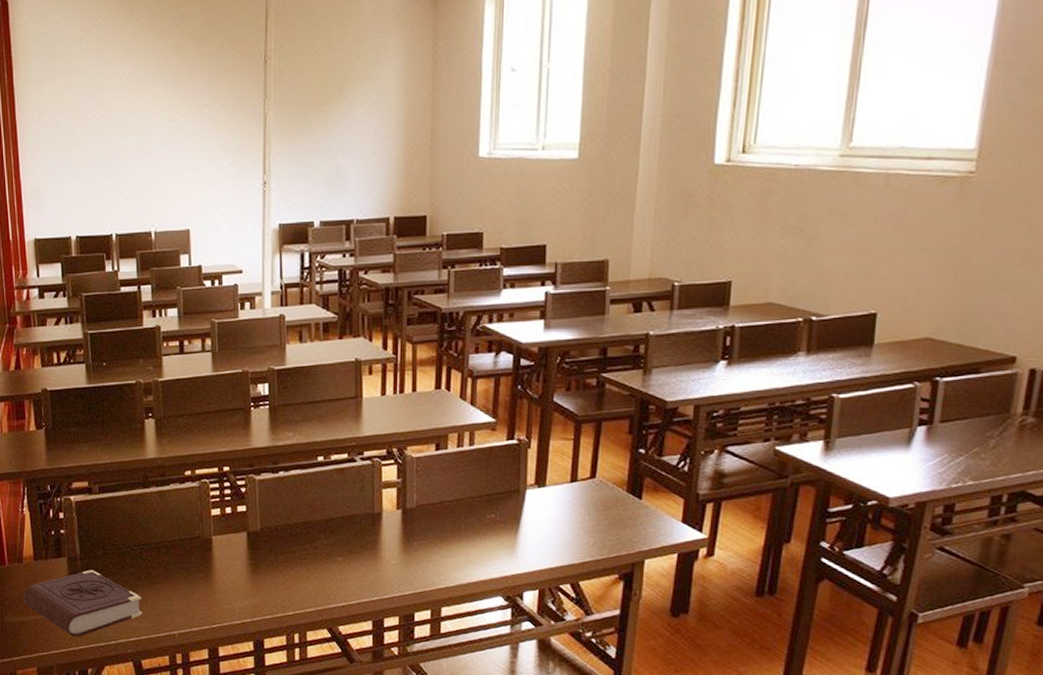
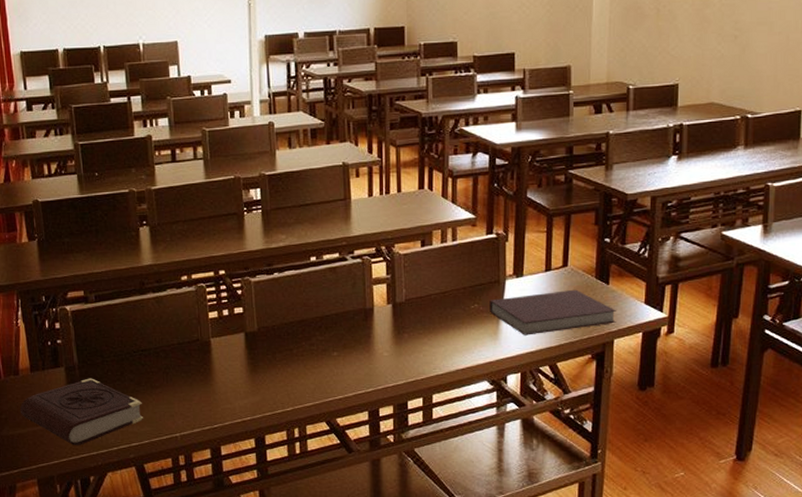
notebook: none [507,503,649,550] -> present [490,289,616,335]

